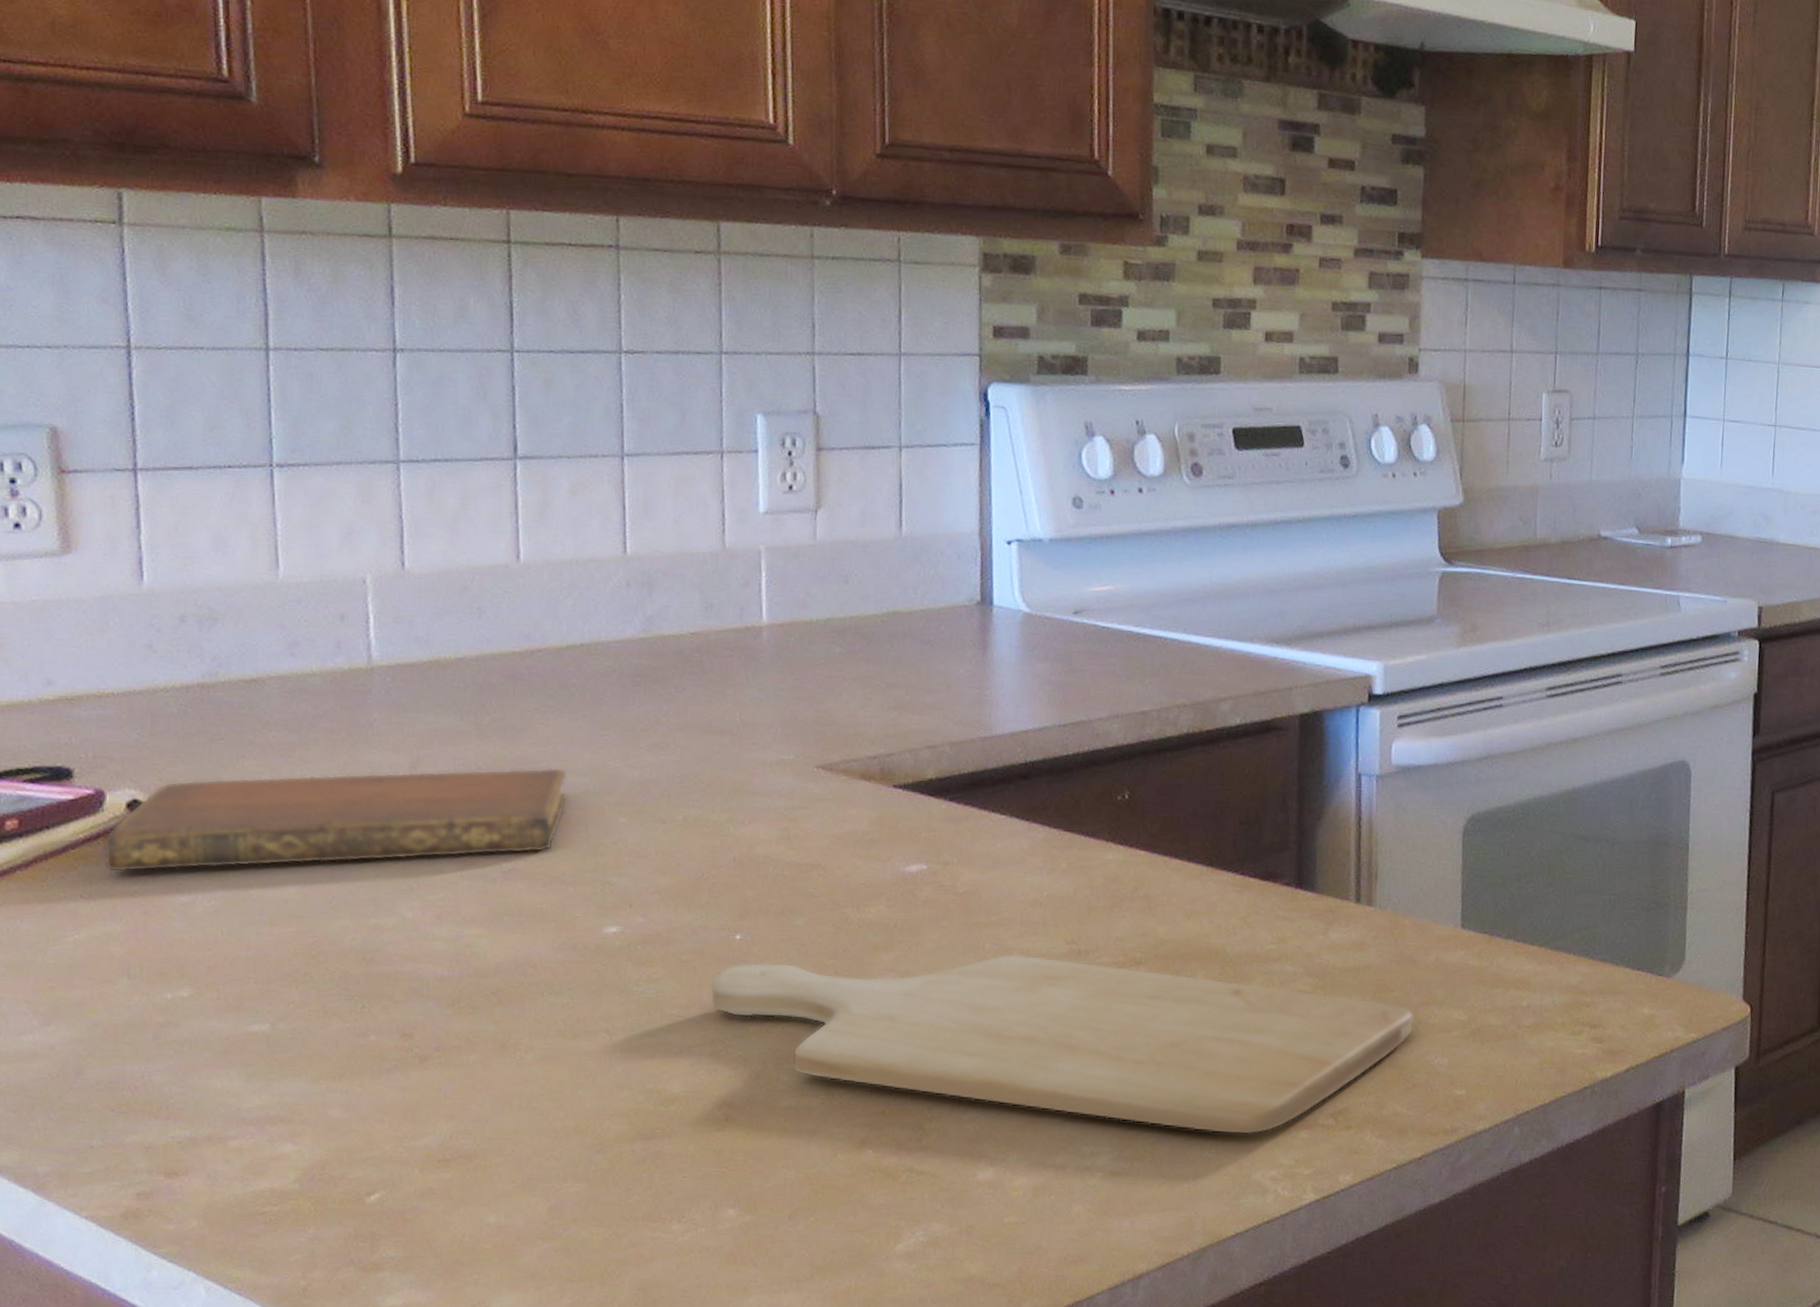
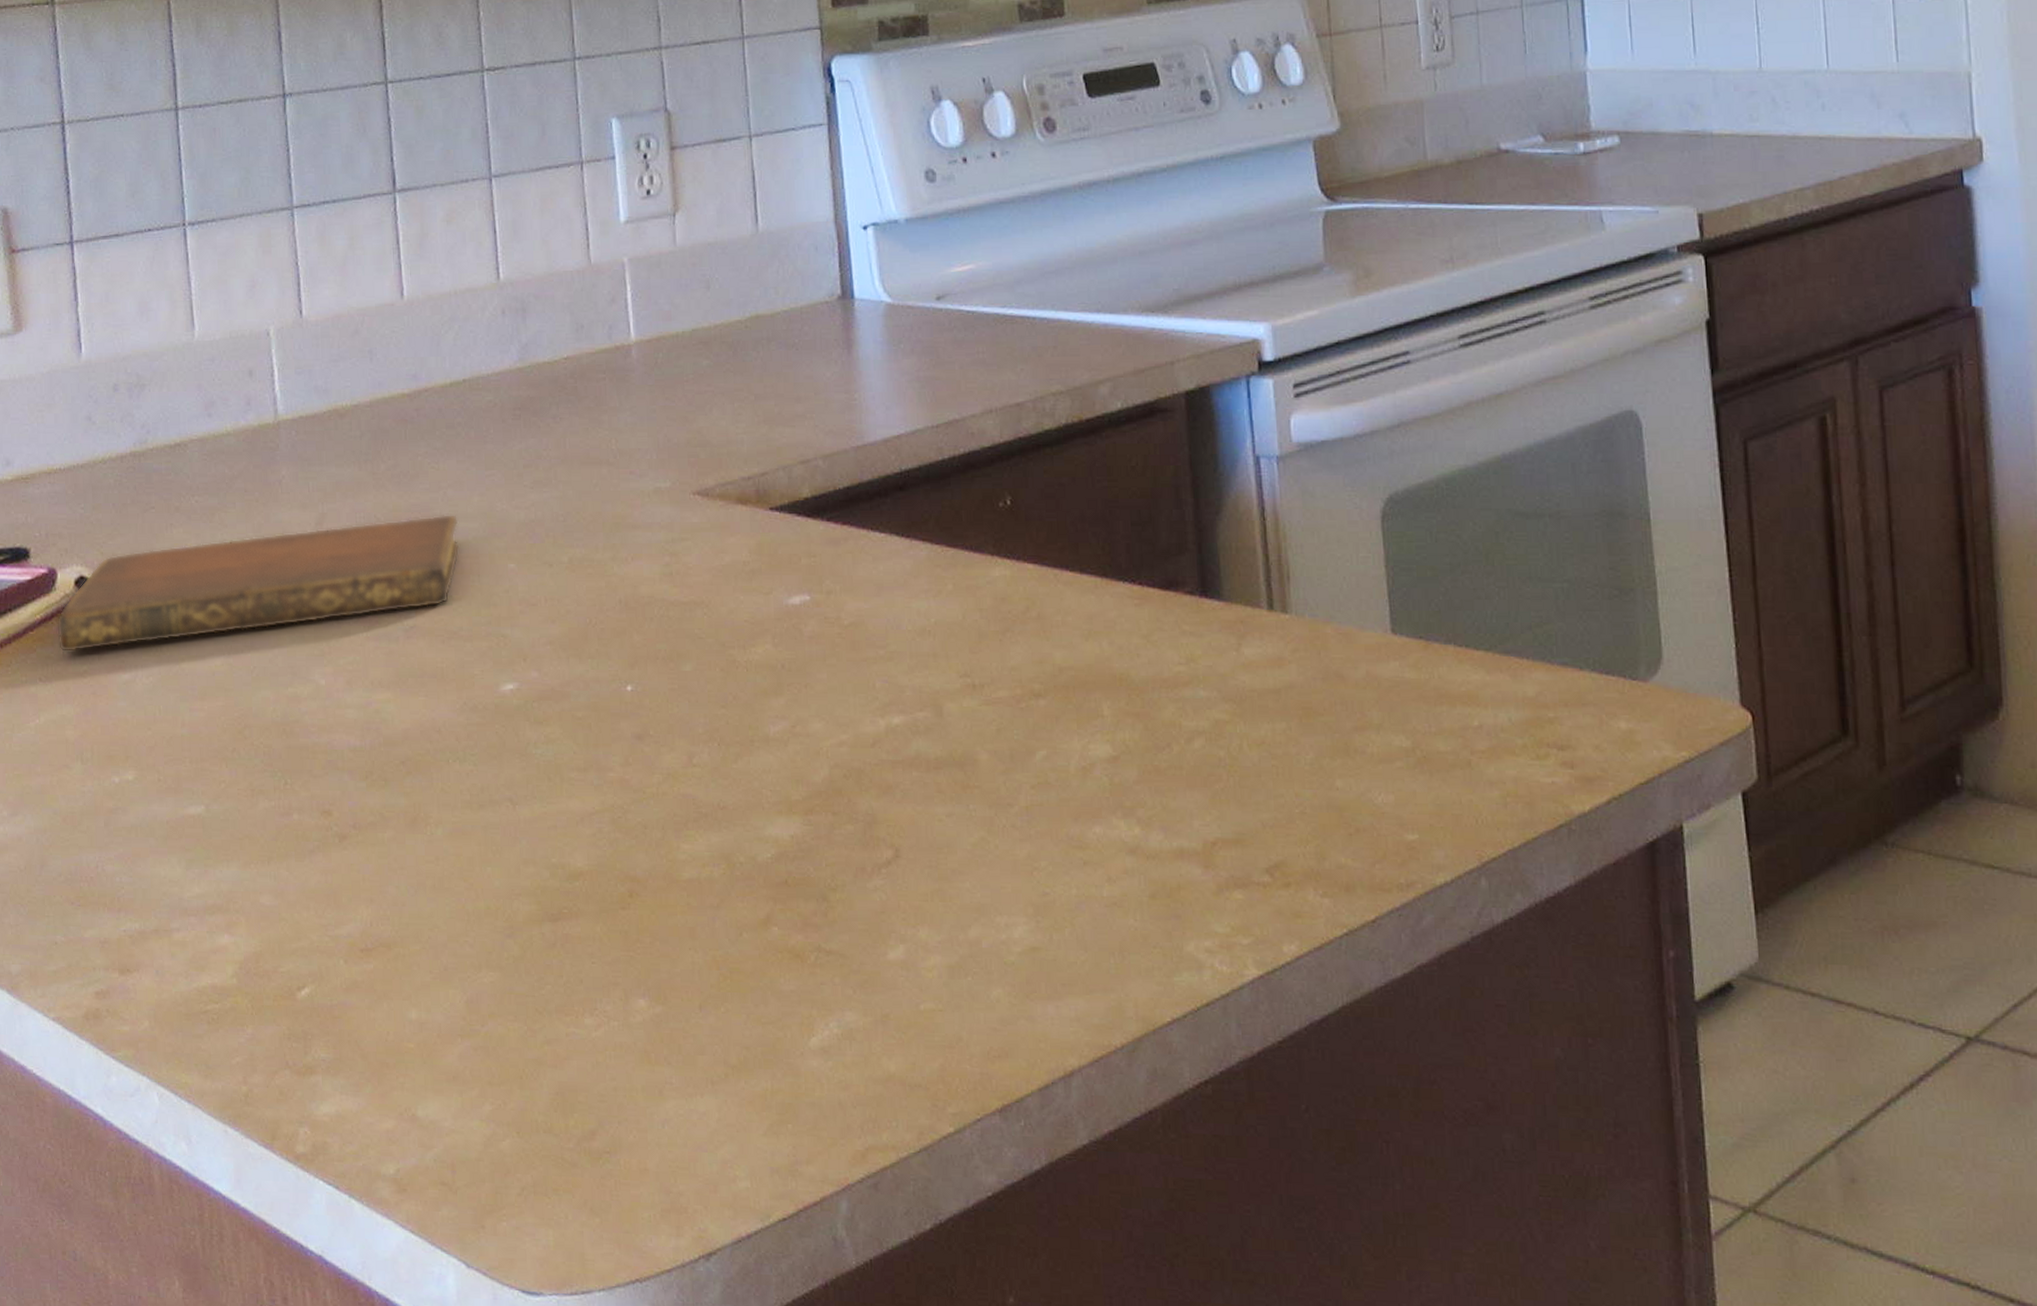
chopping board: present [710,954,1415,1135] -> none [605,692,1351,898]

